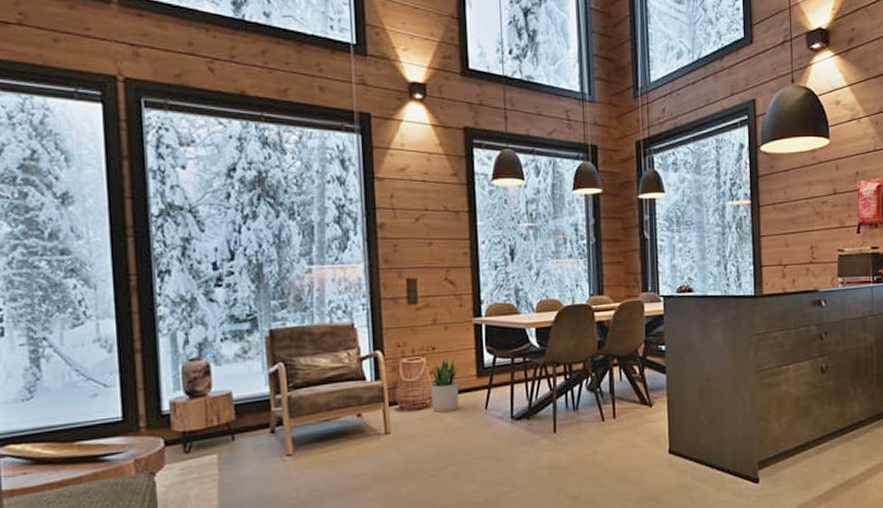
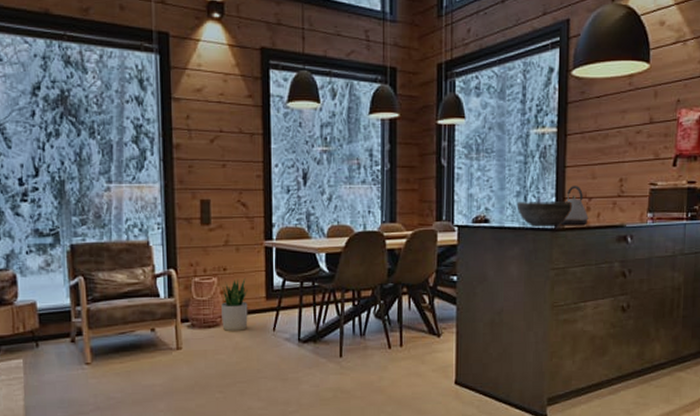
bowl: none [717,269,770,296] -> present [516,201,573,228]
kettle: none [760,254,785,293] -> present [561,186,589,226]

